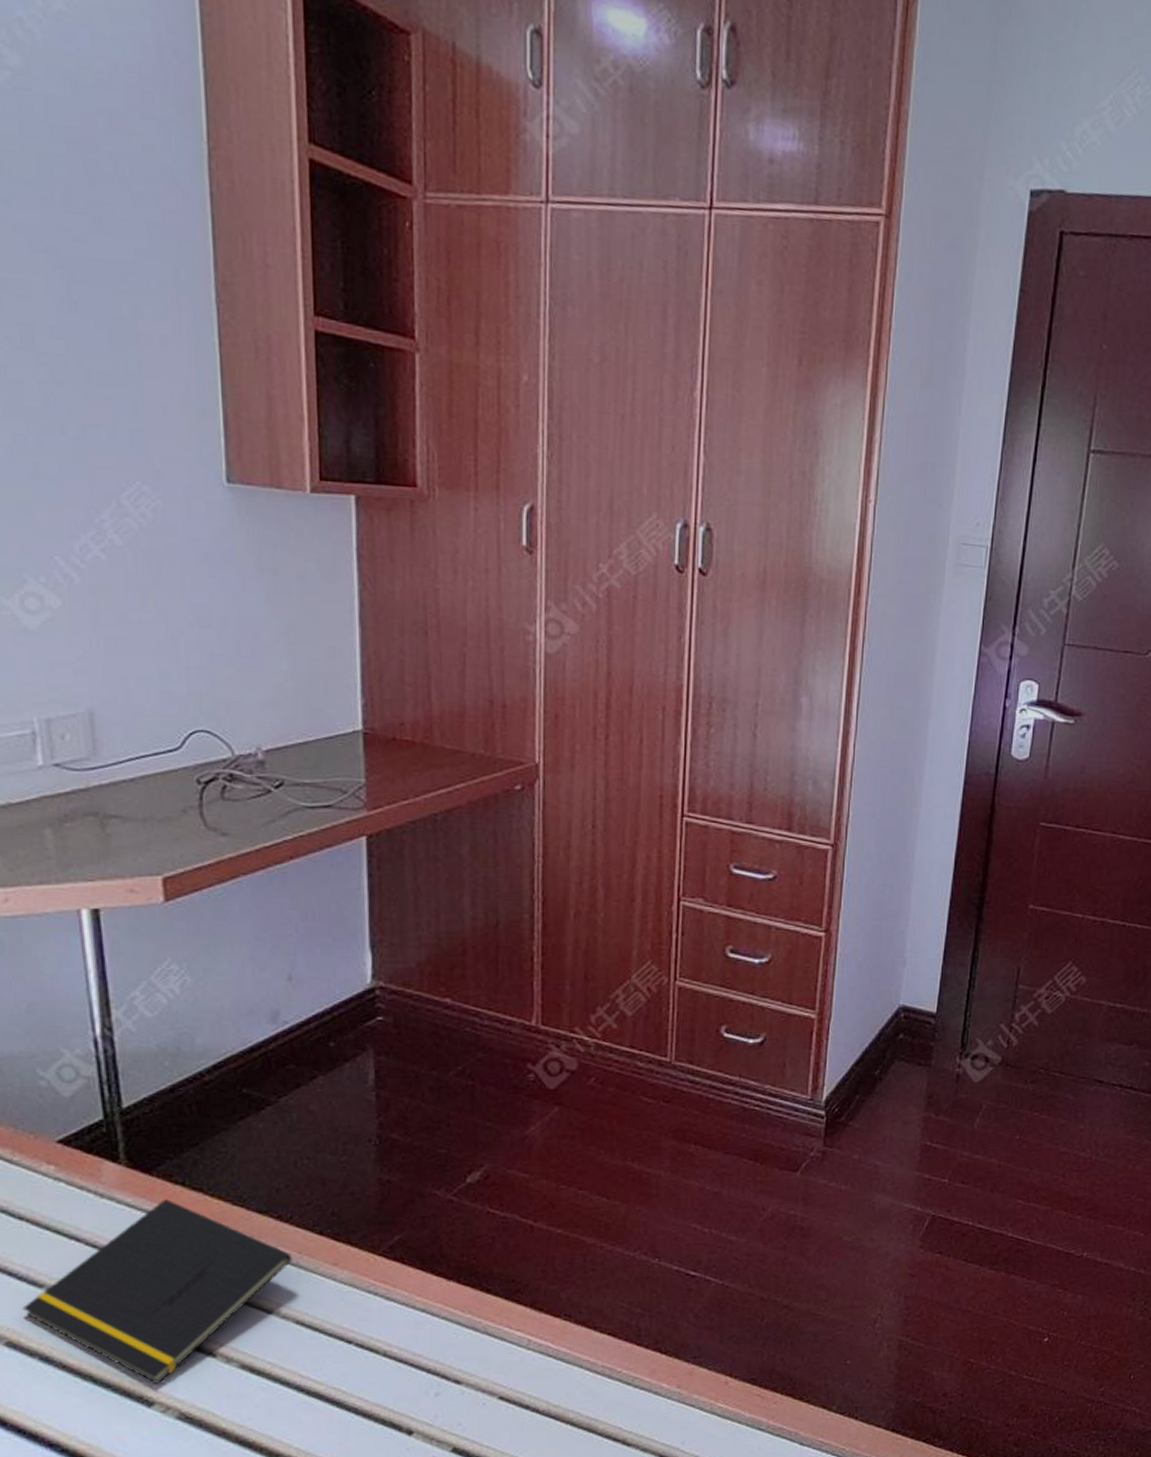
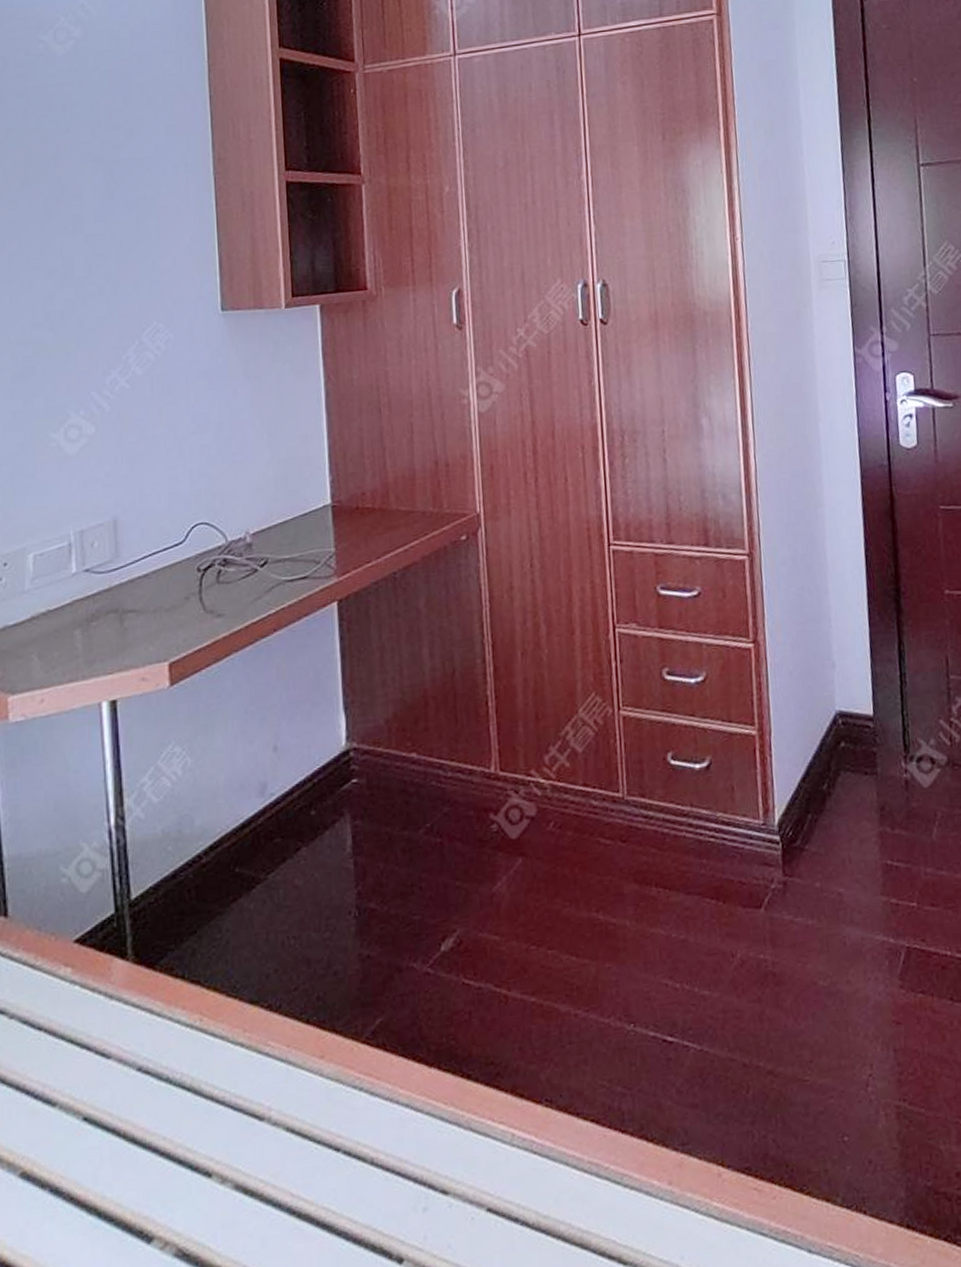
notepad: present [23,1199,292,1385] -> none [37,995,282,1215]

